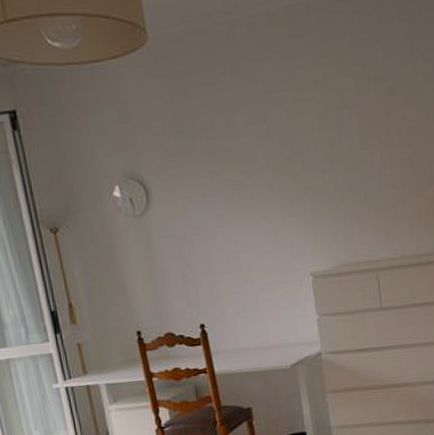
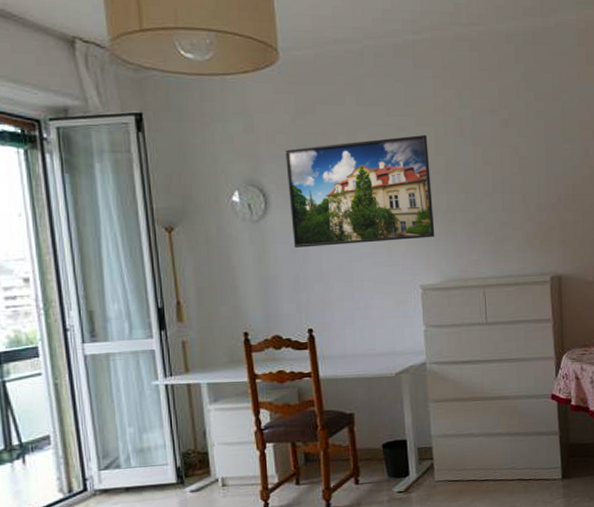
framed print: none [162,109,323,241] -> present [285,134,435,248]

